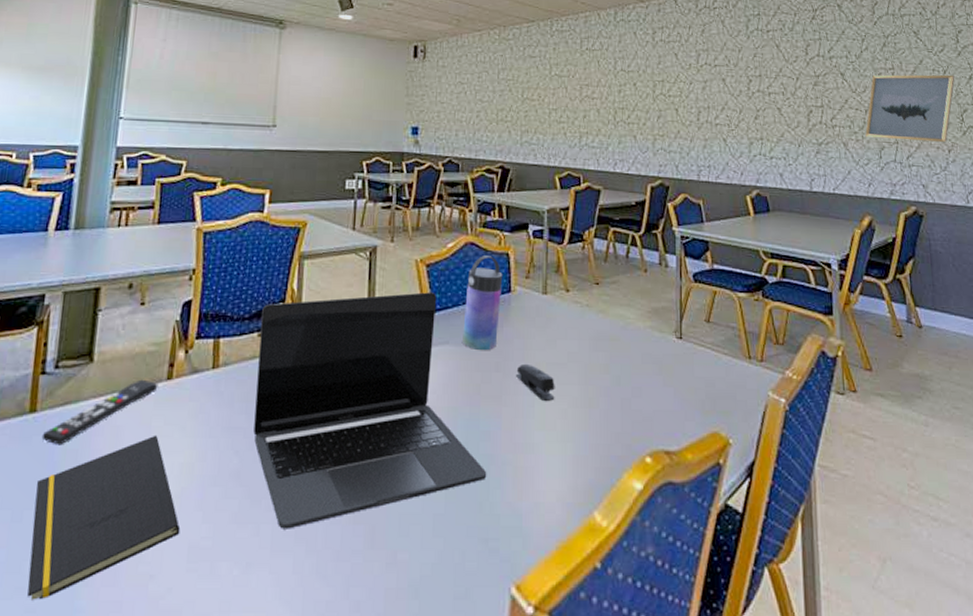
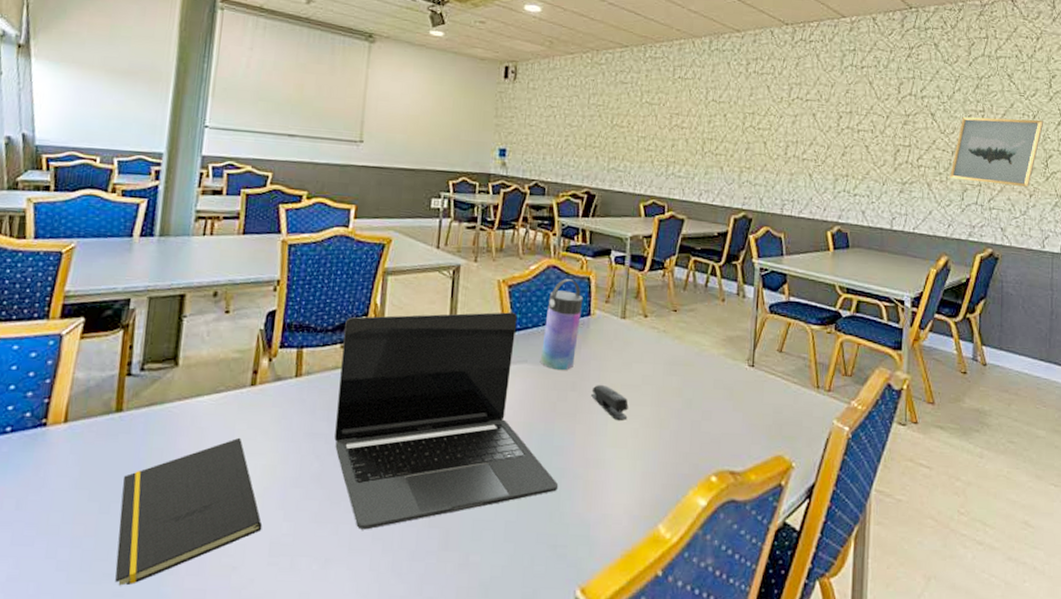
remote control: present [41,379,158,446] -> none [127,384,242,444]

